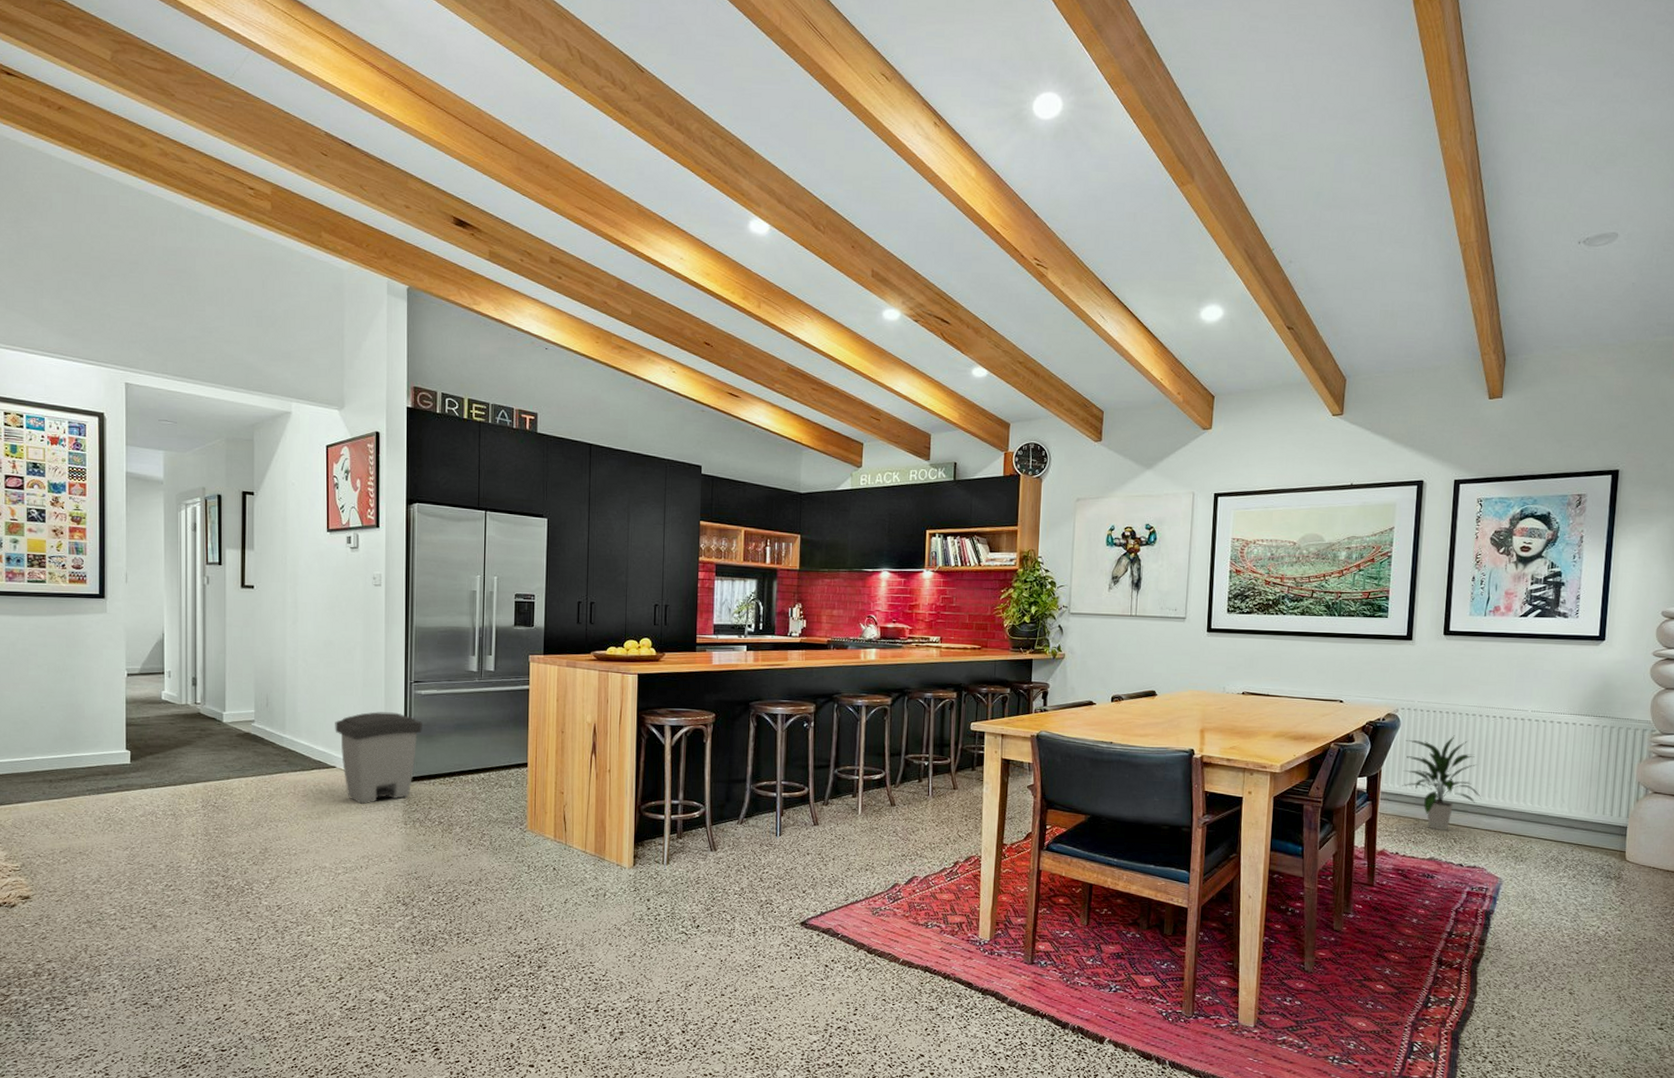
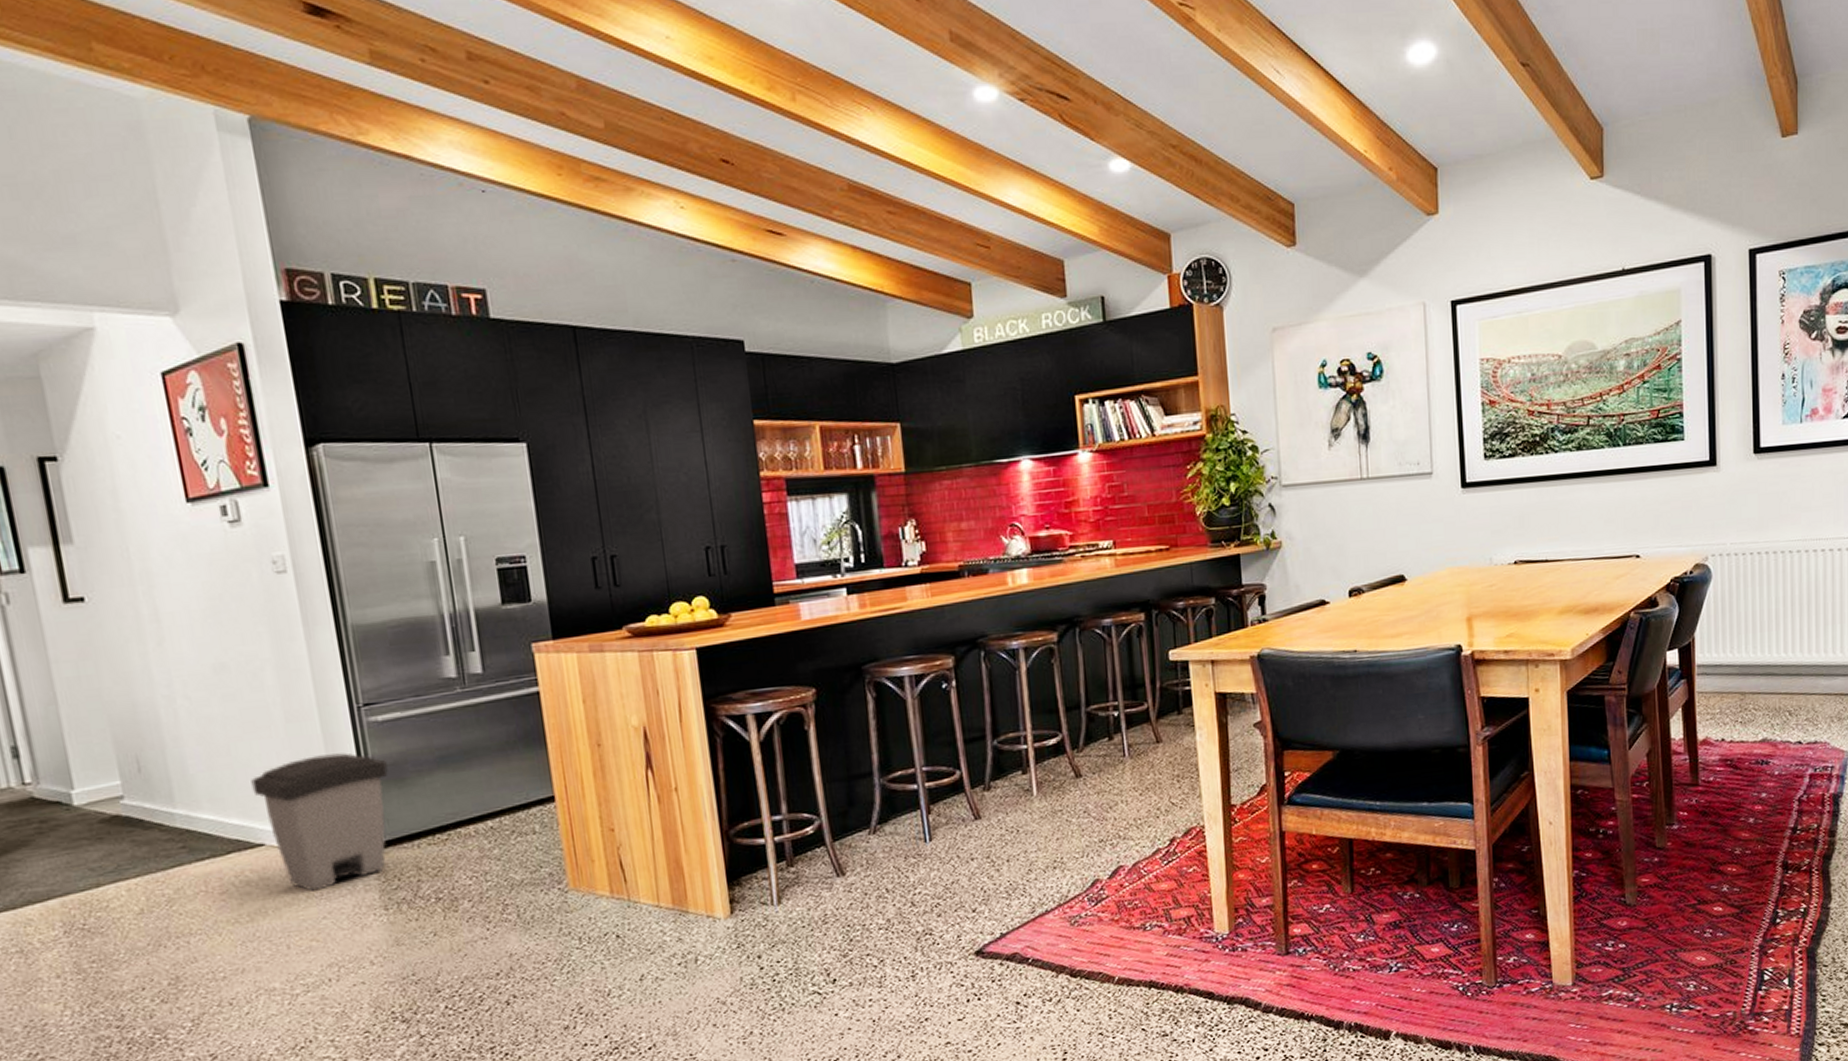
indoor plant: present [1402,735,1482,831] -> none [1720,580,1817,704]

